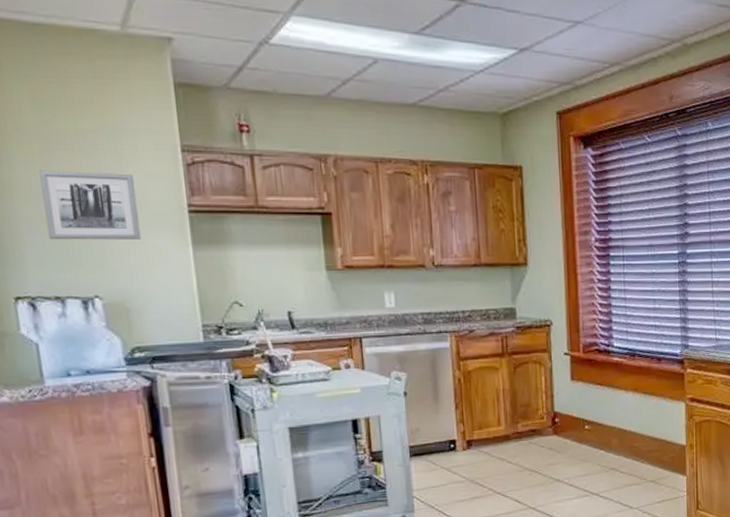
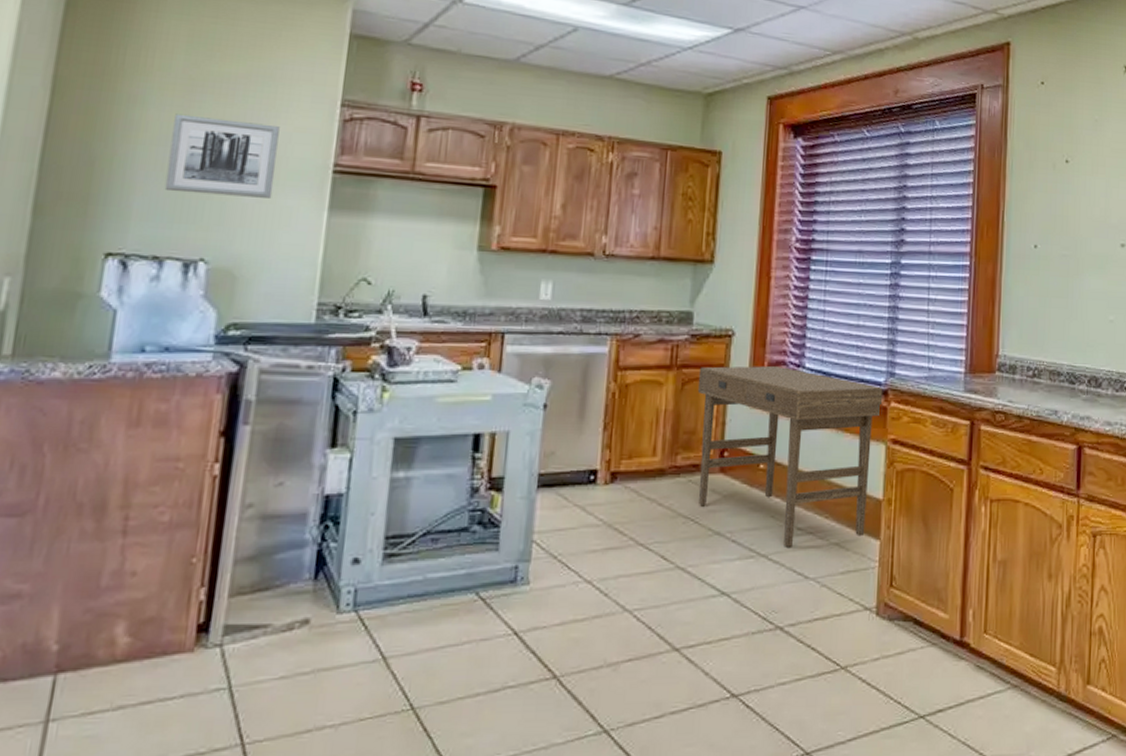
desk: none [526,347,680,488] -> present [697,366,883,549]

